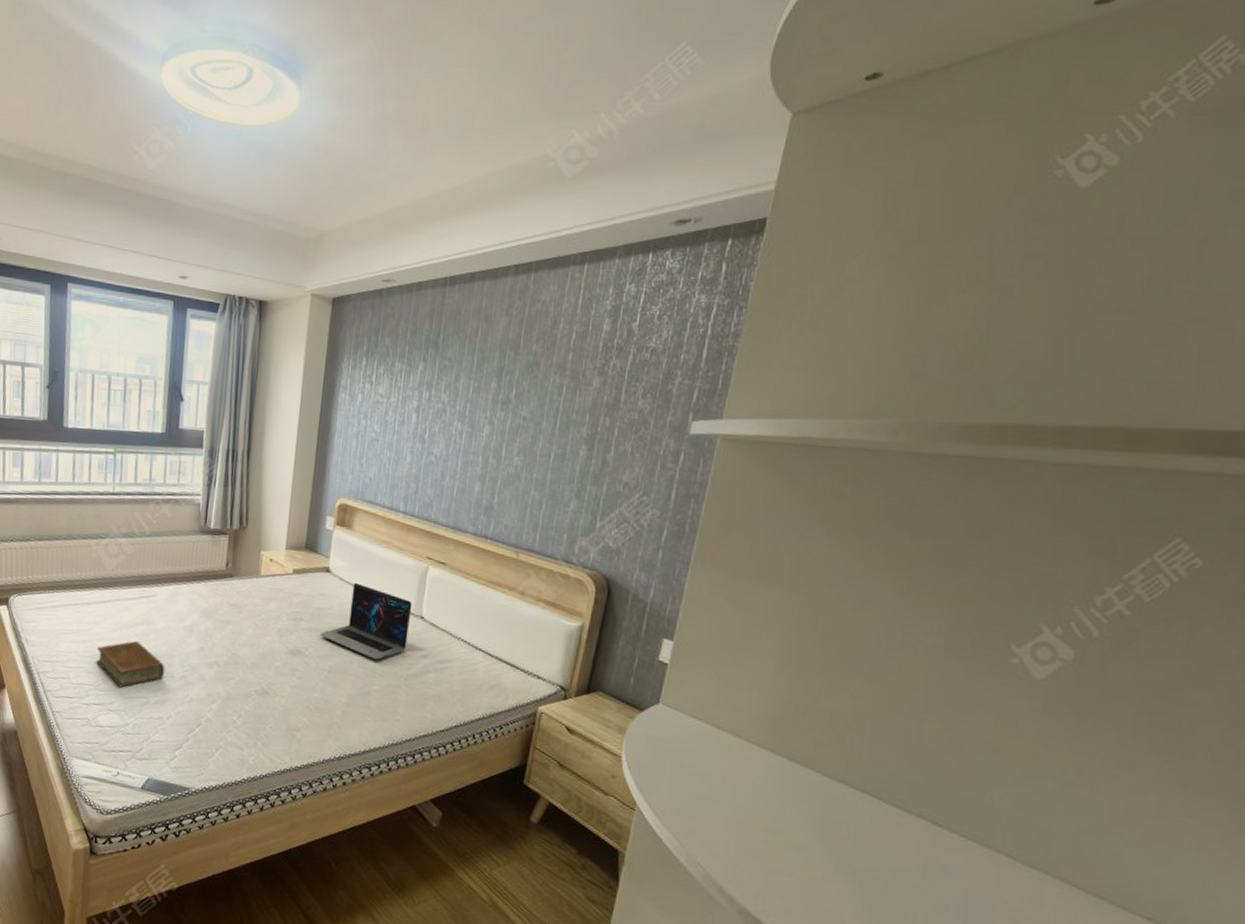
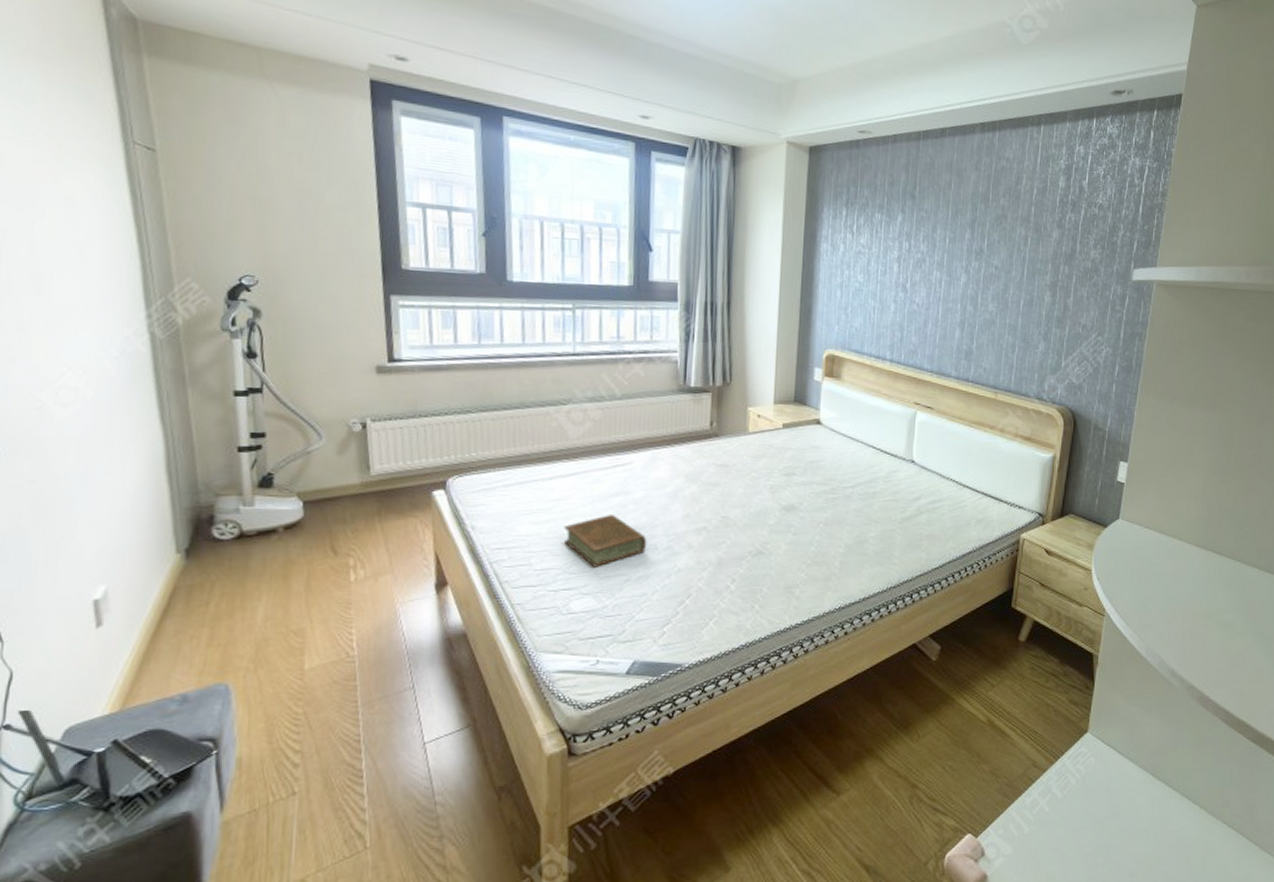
laptop: present [320,582,413,660] -> none [813,432,903,507]

